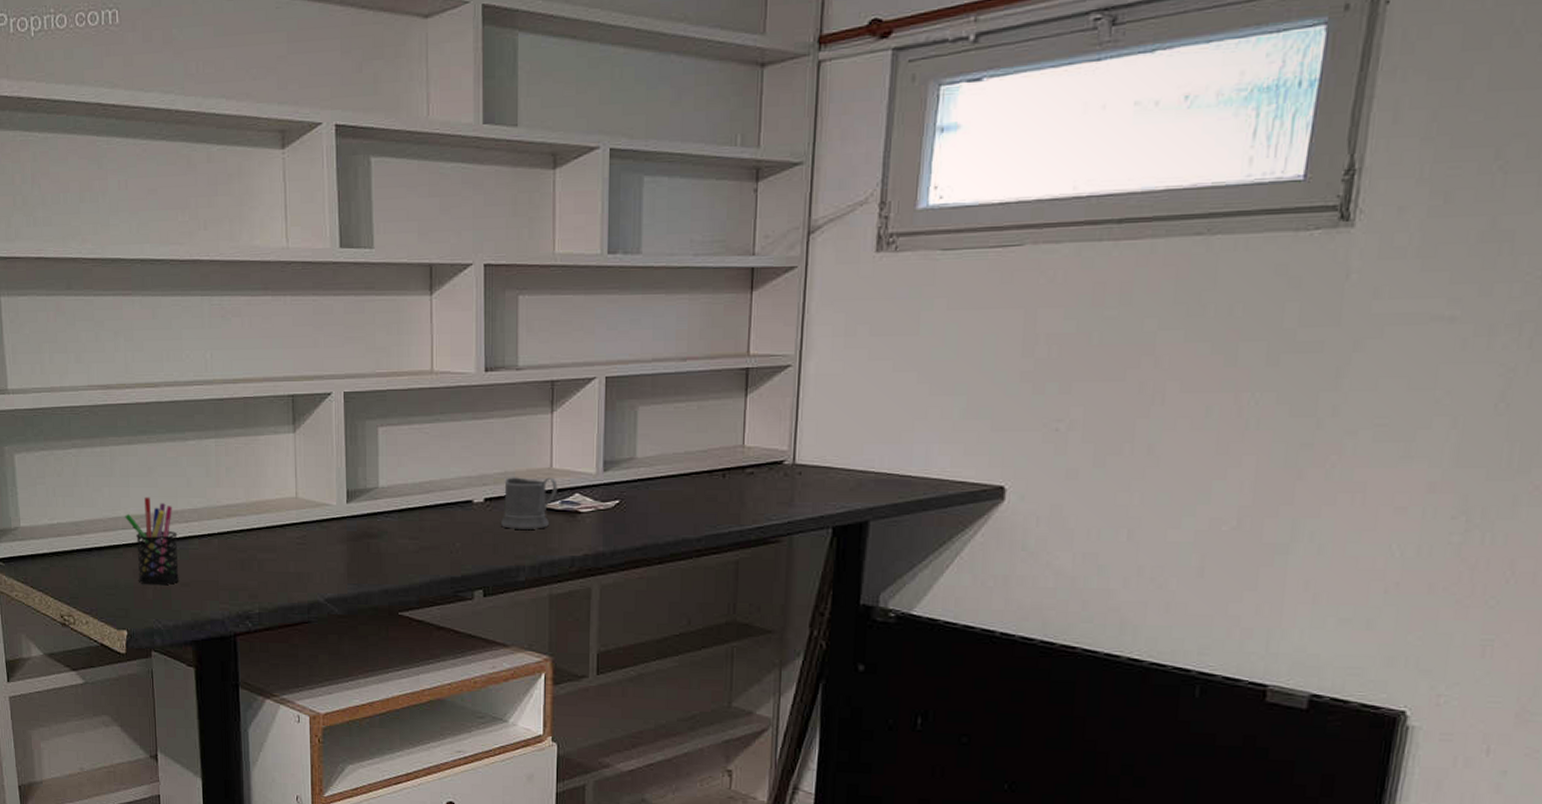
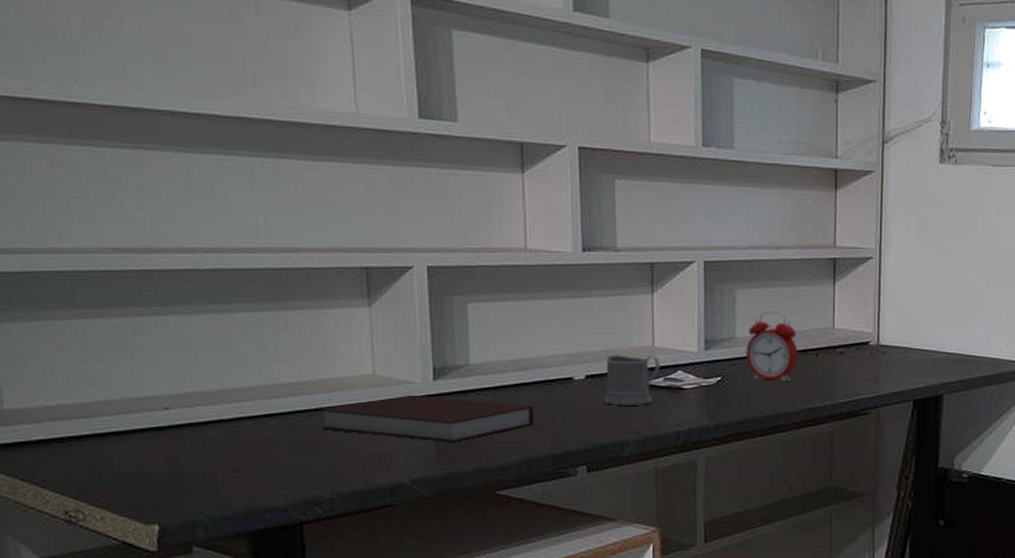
pen holder: present [125,497,179,586] -> none [153,374,228,473]
notebook: none [251,516,436,563] -> present [319,394,535,442]
alarm clock: none [646,429,703,506] -> present [746,311,798,382]

